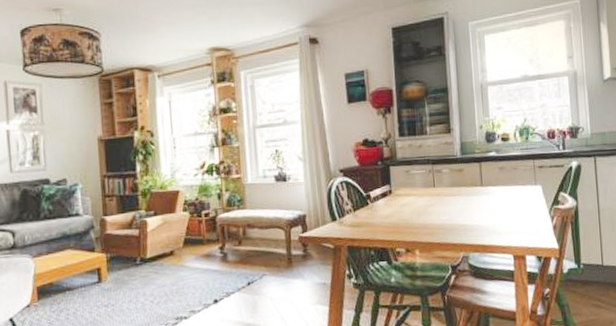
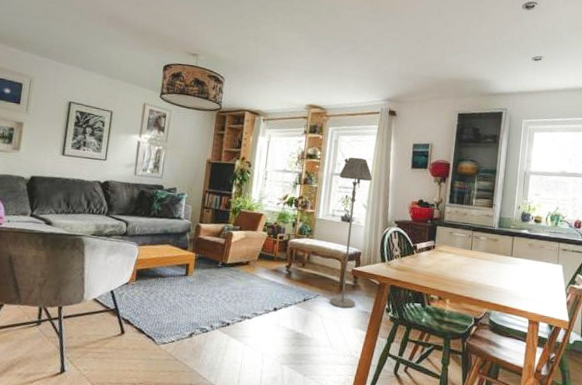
floor lamp: none [263,101,310,285] -> present [329,157,372,309]

